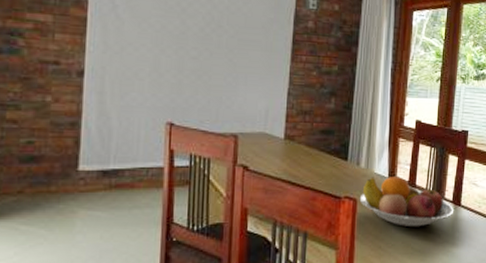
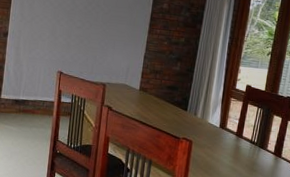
fruit bowl: present [359,177,454,228] -> none [194,125,275,170]

